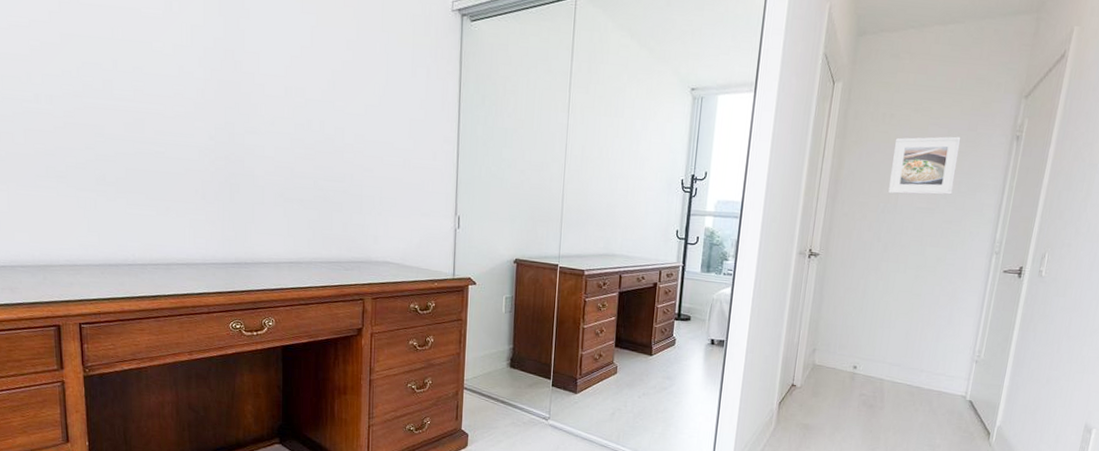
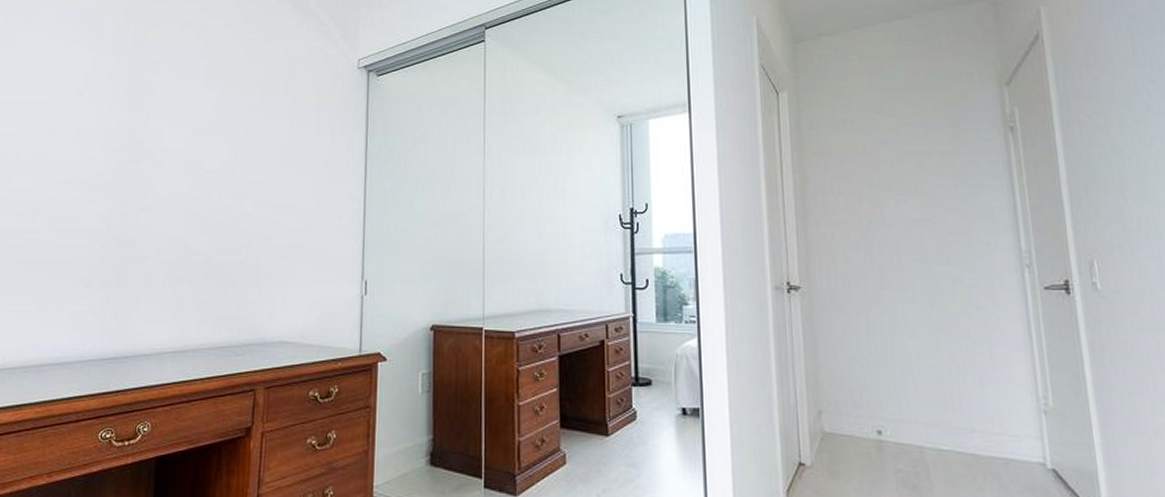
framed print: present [888,136,961,195] -> none [864,135,950,208]

